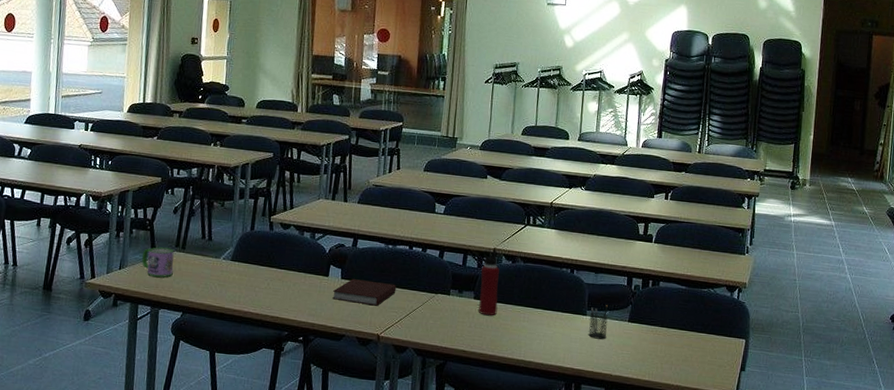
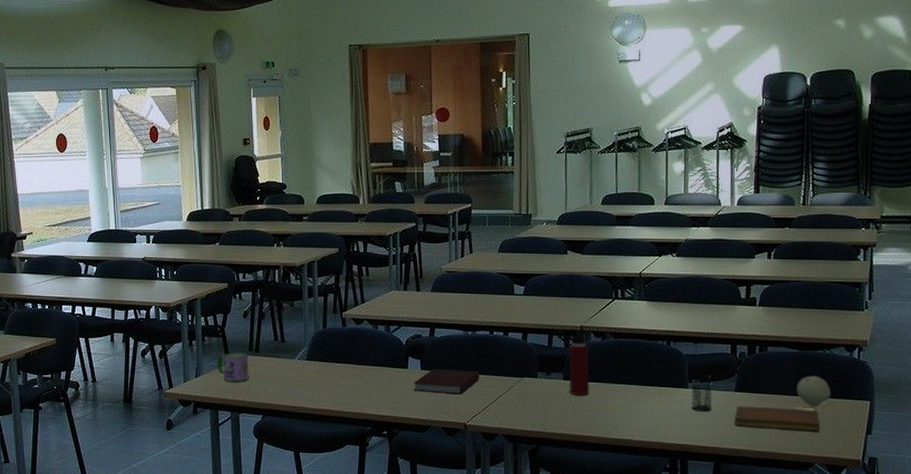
notebook: none [626,335,701,365] -> present [735,406,821,431]
fruit: none [682,312,712,342] -> present [796,376,831,407]

